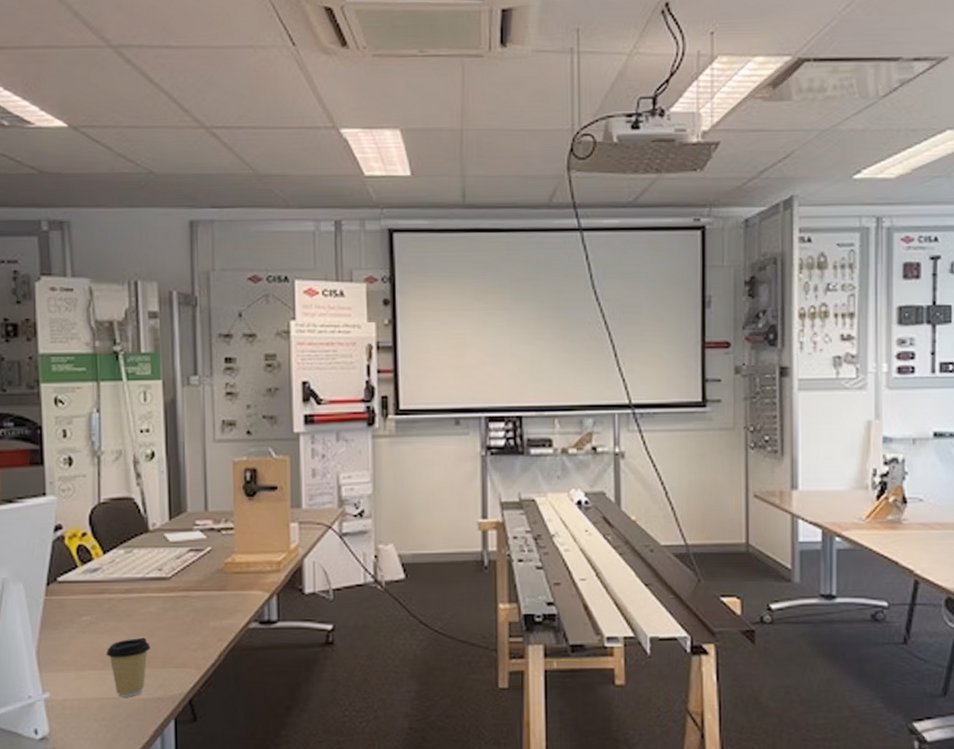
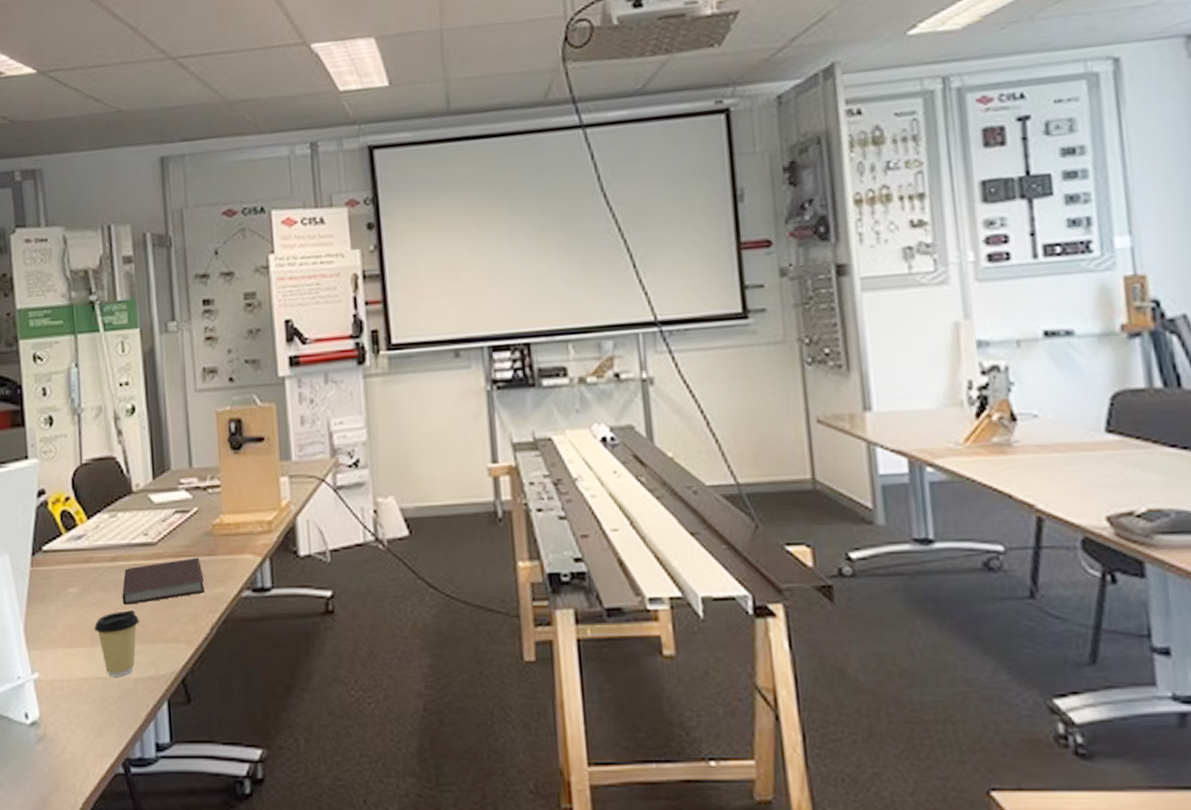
notebook: none [134,592,214,633] -> present [122,557,204,605]

